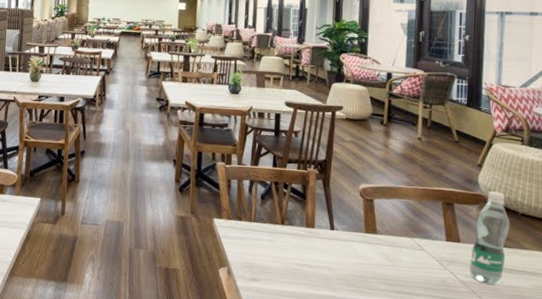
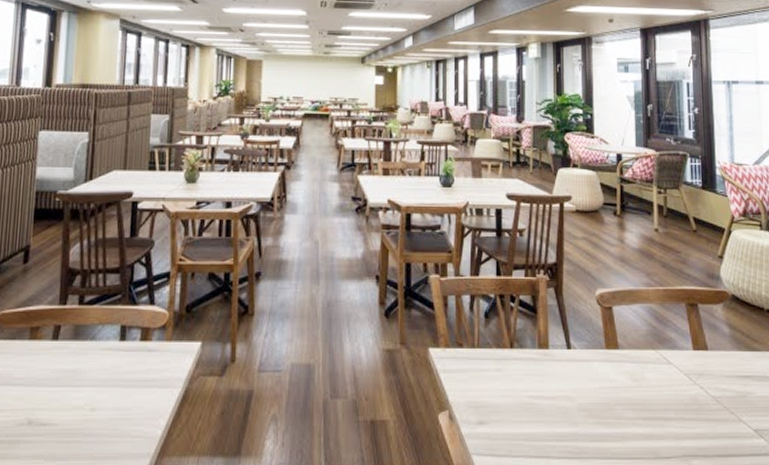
bottle: present [470,190,510,285] -> none [720,285,757,397]

